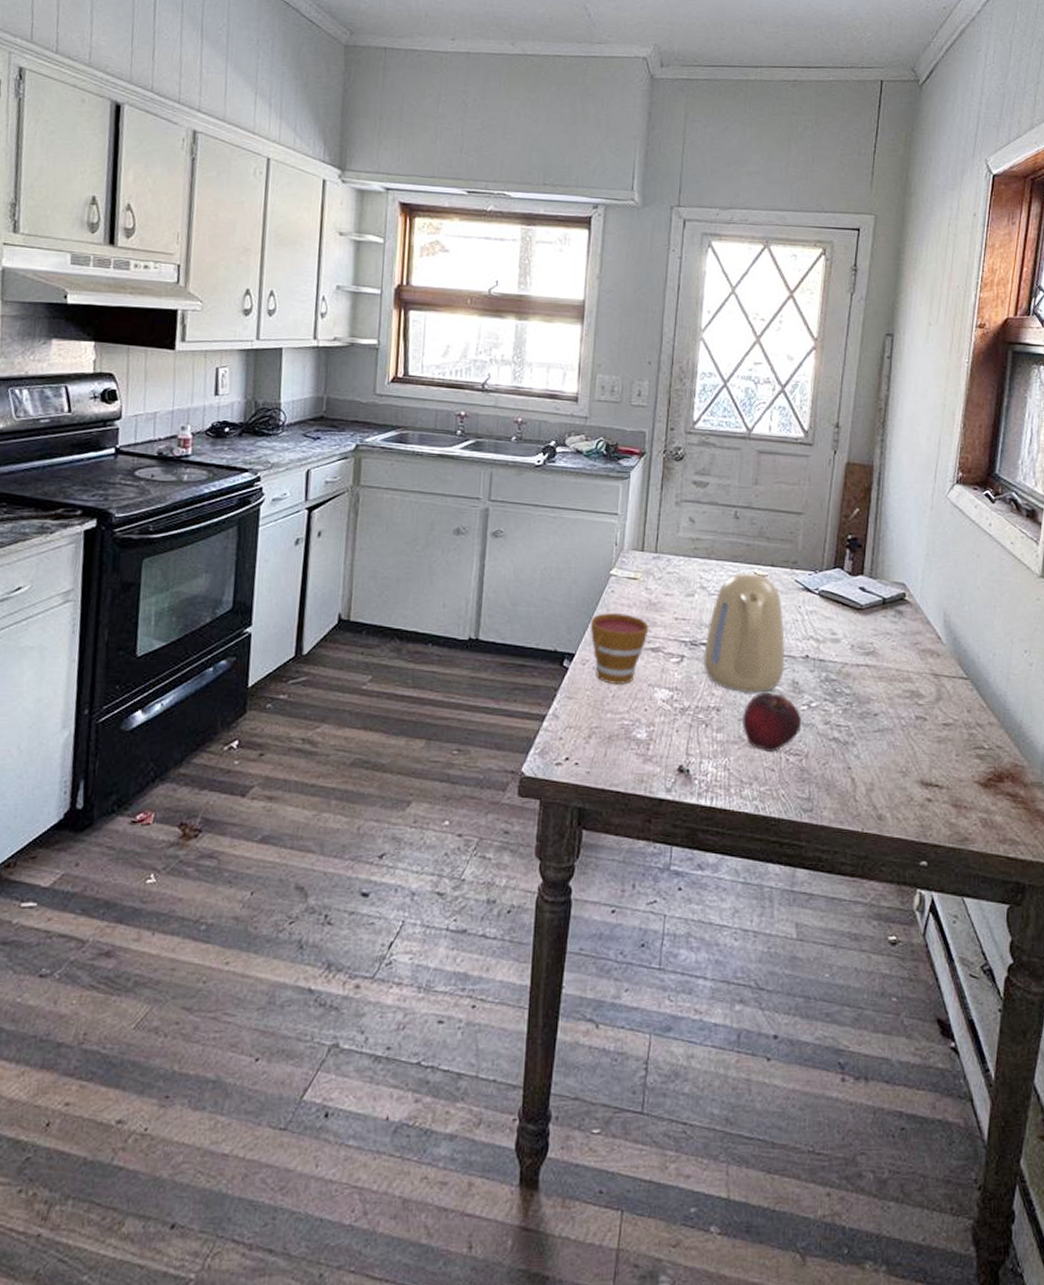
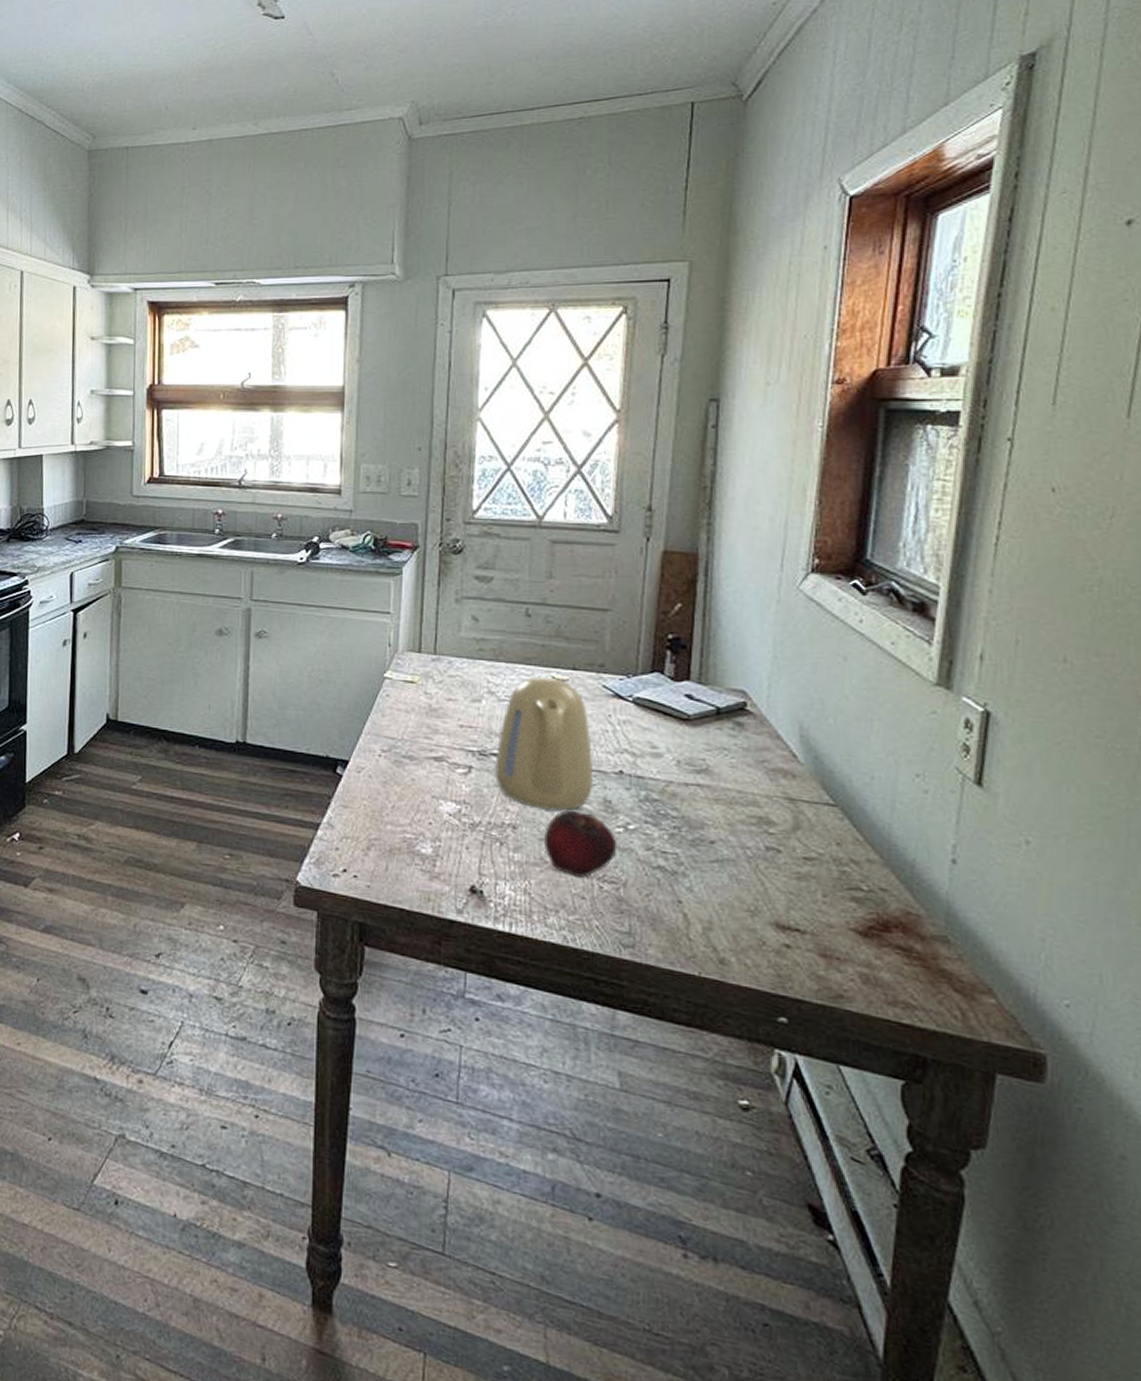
cup: present [590,612,649,684] -> none [364,718,430,795]

